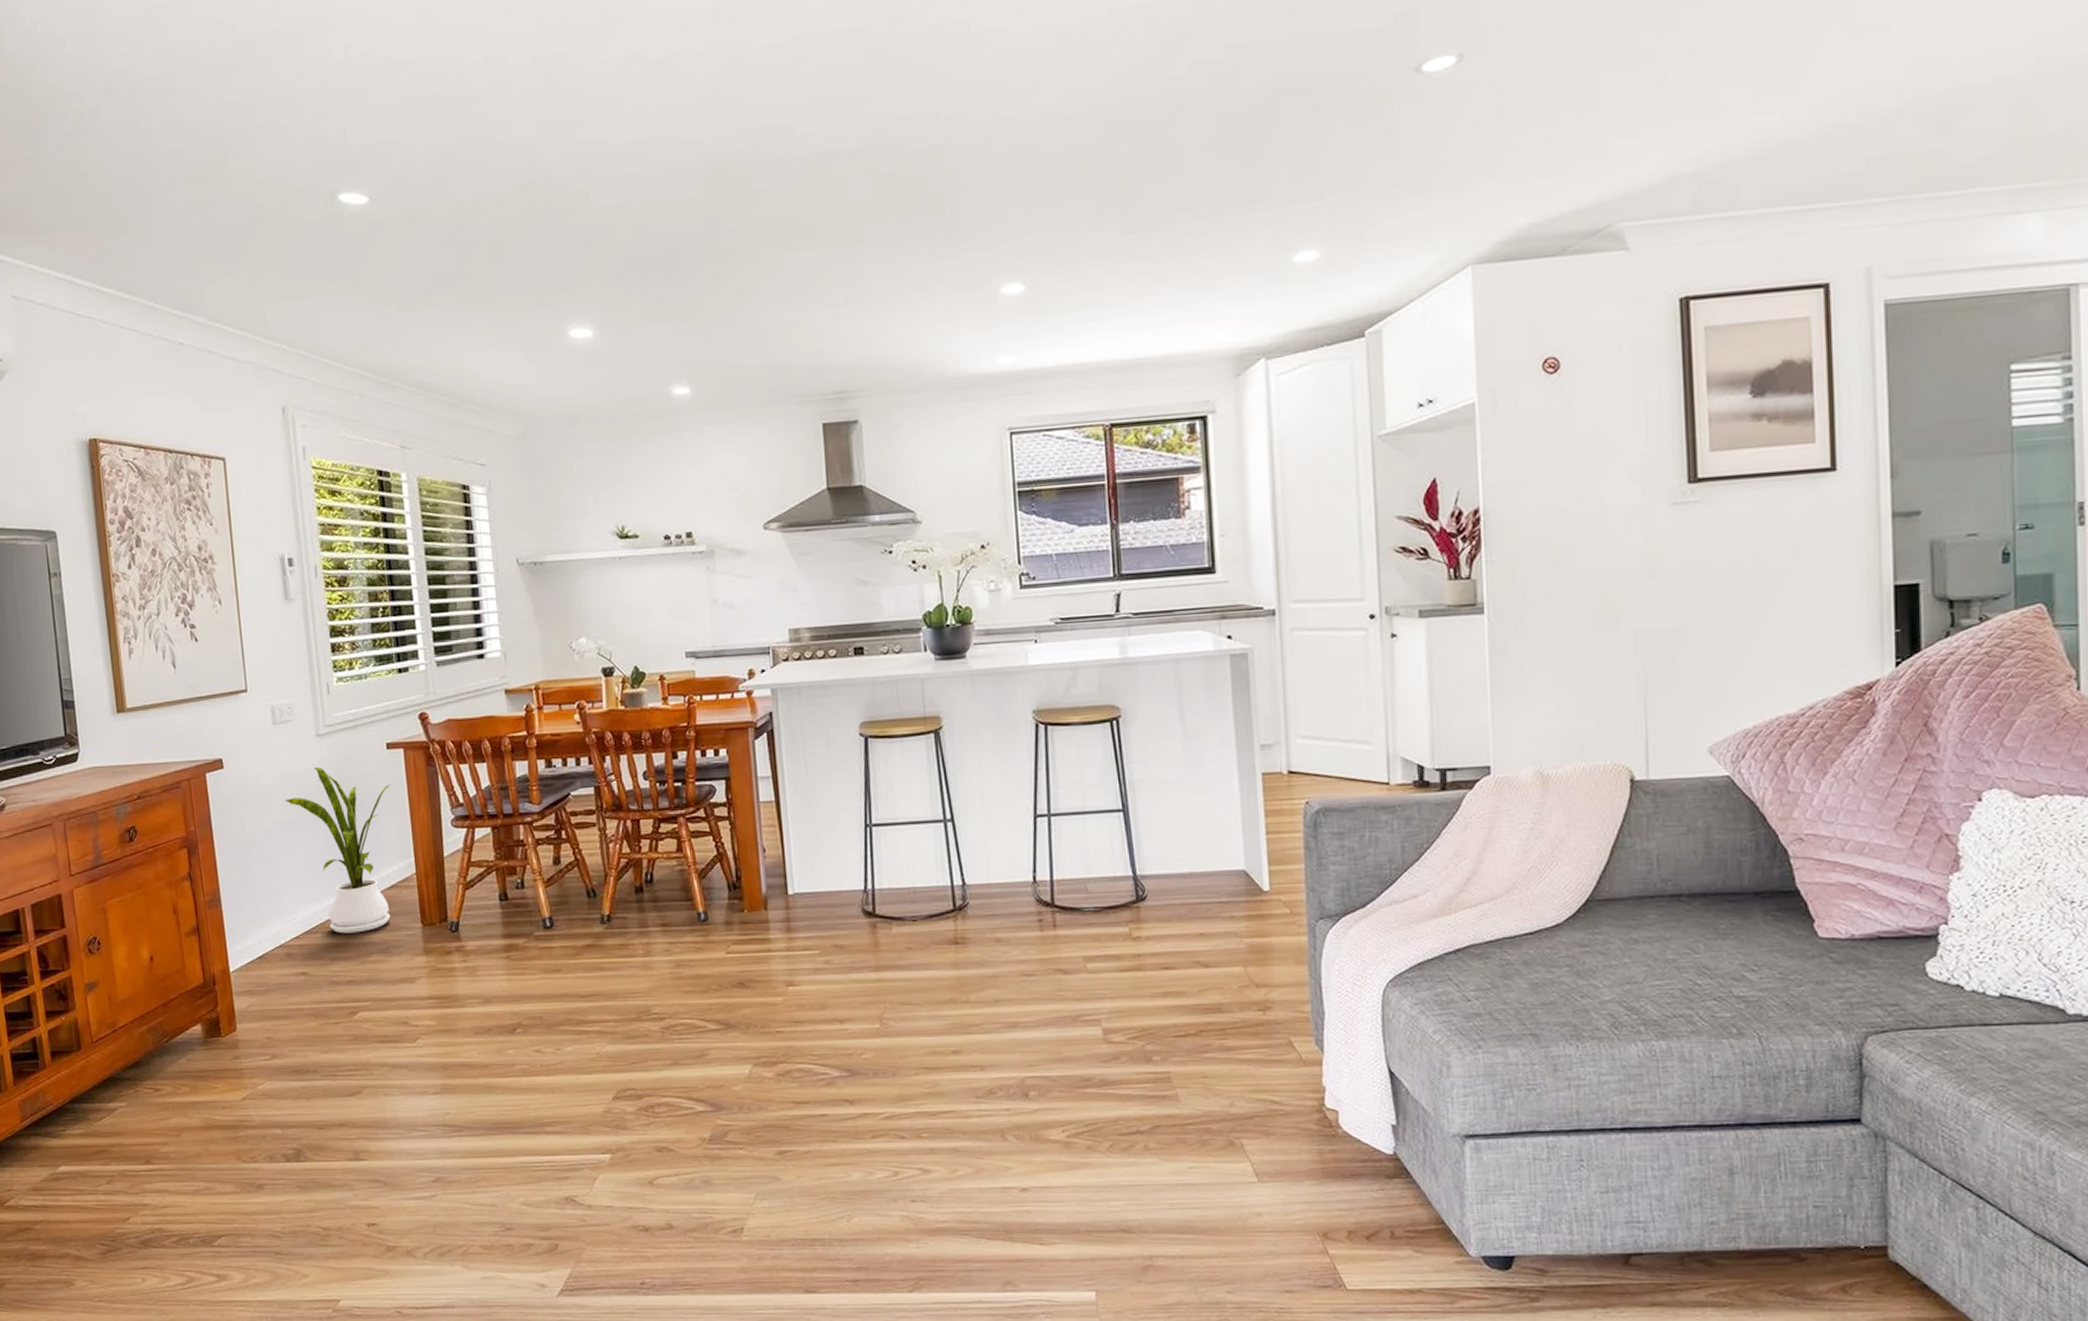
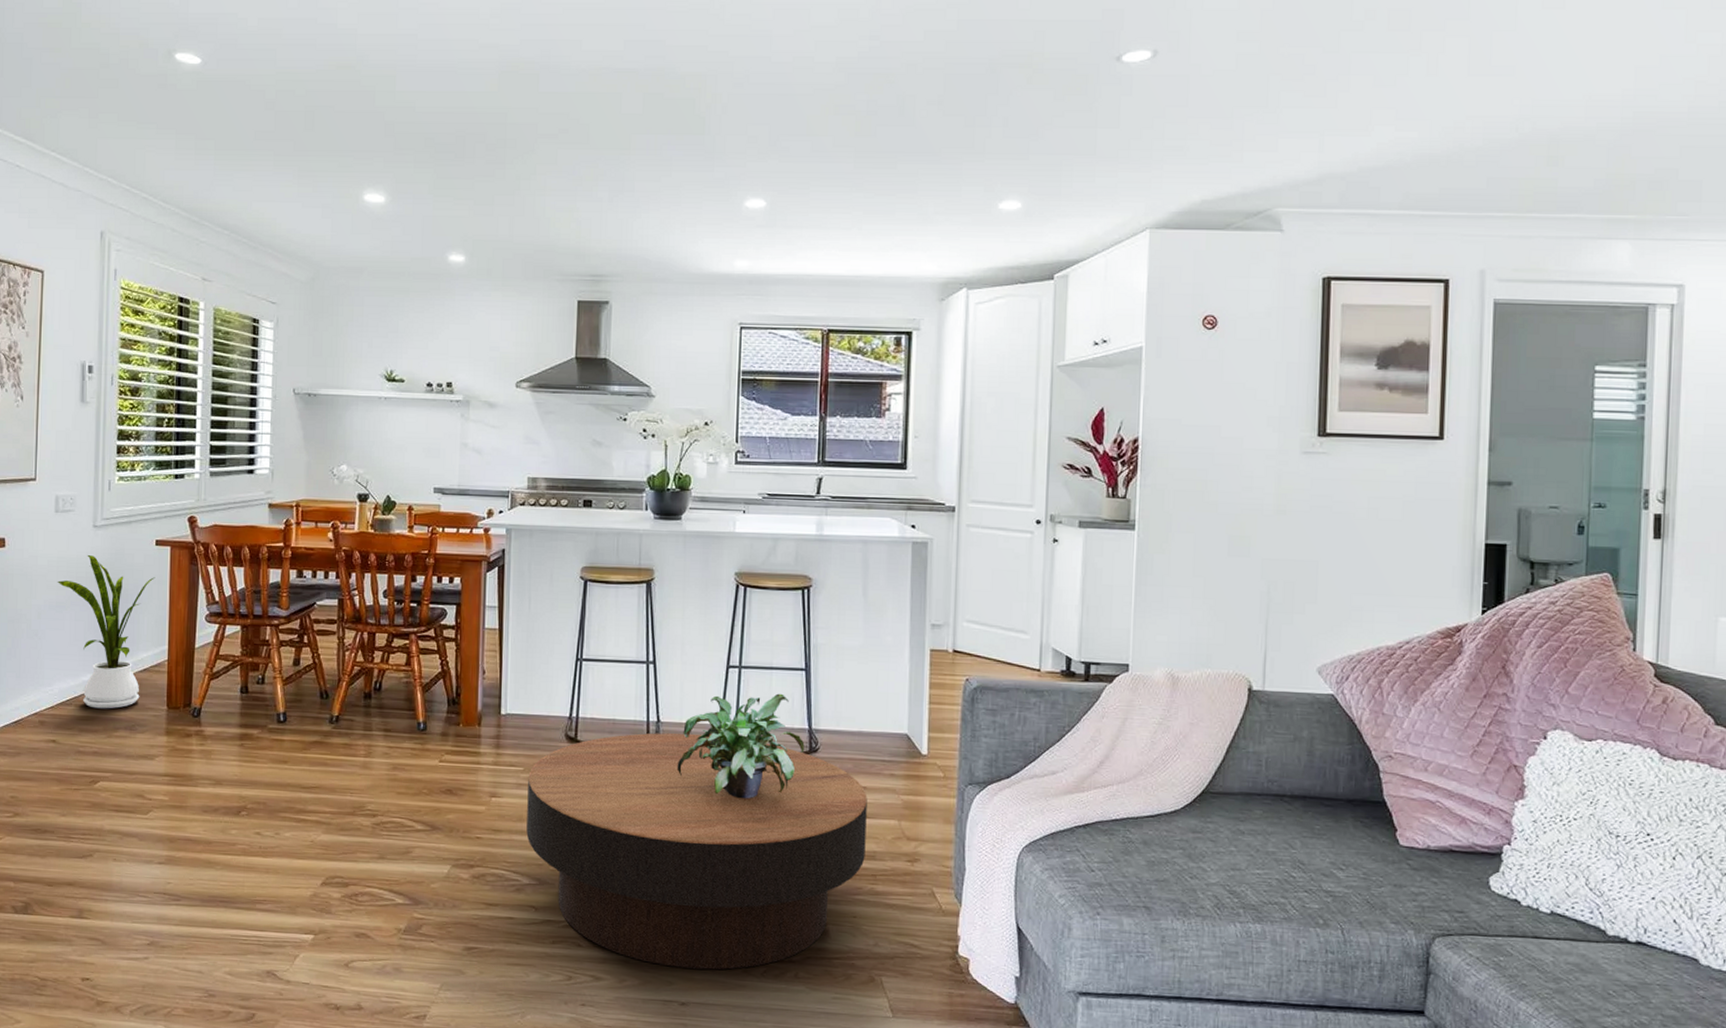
coffee table: none [826,893,1211,1151] -> present [526,733,867,970]
potted plant: none [989,839,1131,961] -> present [677,693,805,799]

